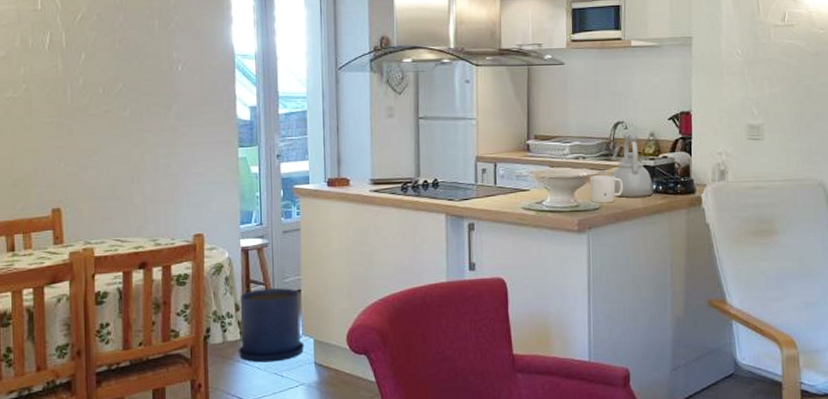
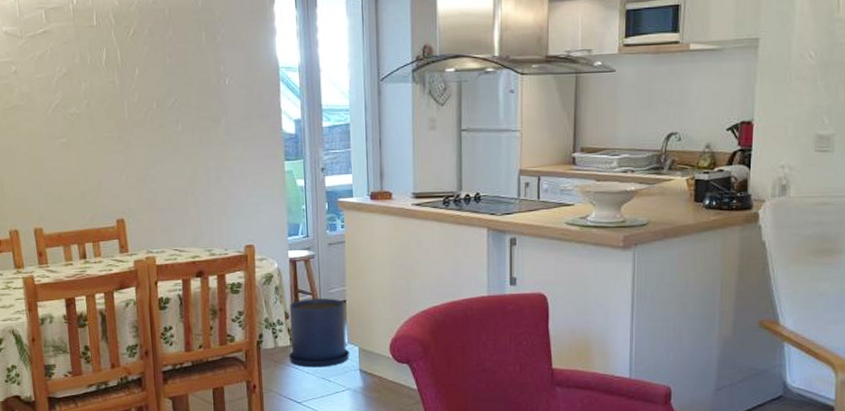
mug: present [589,175,623,204] -> none [637,189,673,219]
kettle: present [612,132,654,198] -> none [662,143,707,213]

